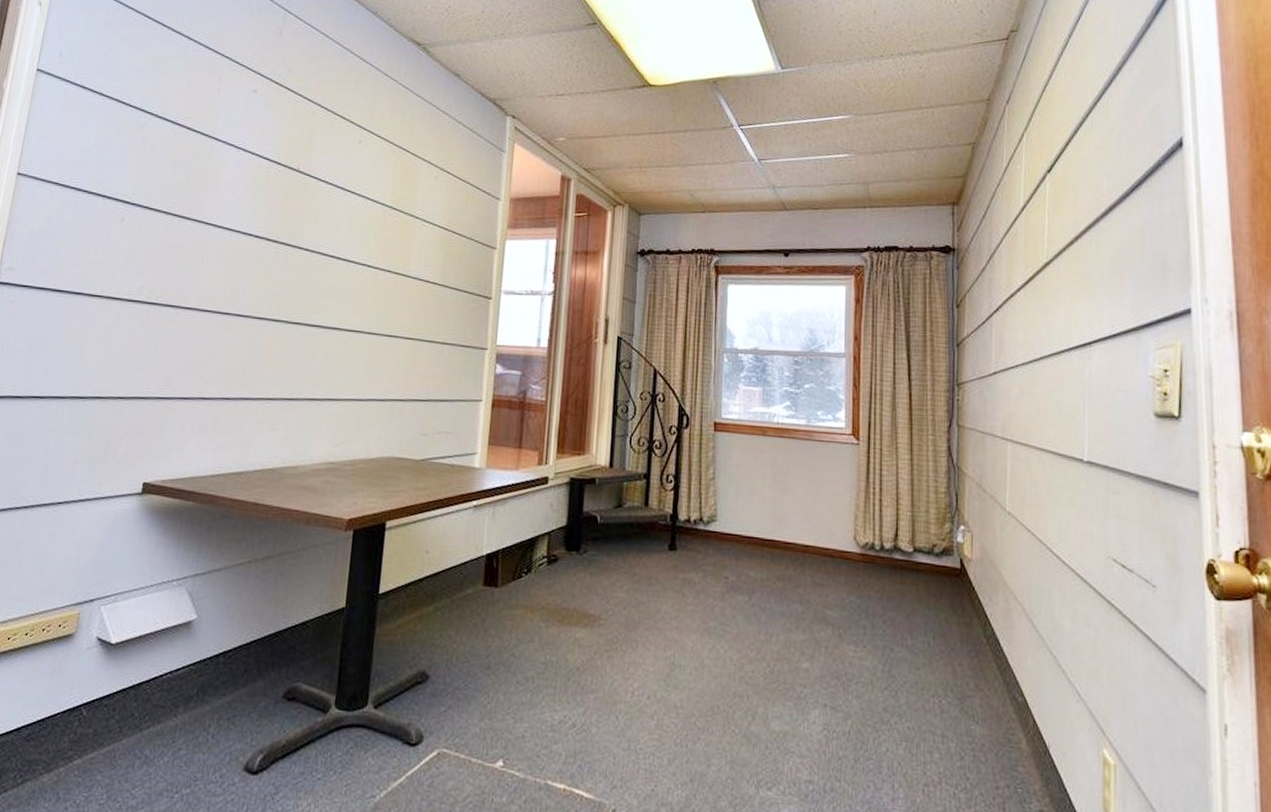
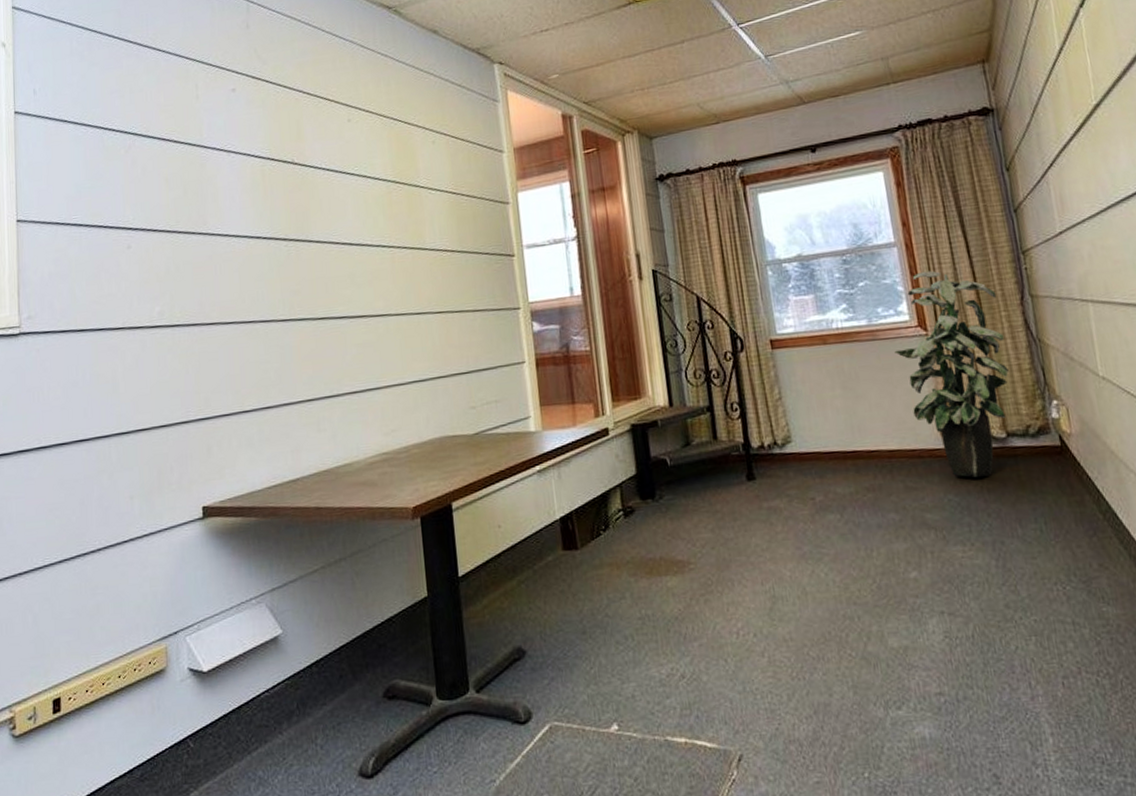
indoor plant: none [826,385,927,585] -> present [894,270,1009,477]

